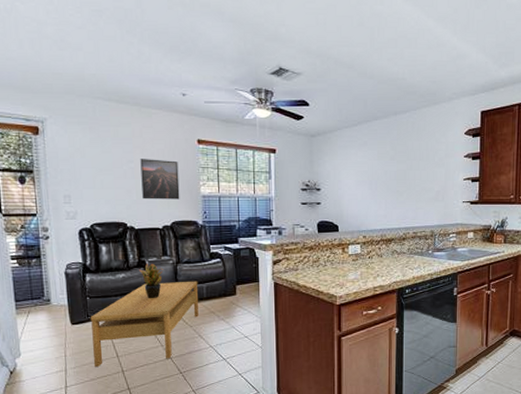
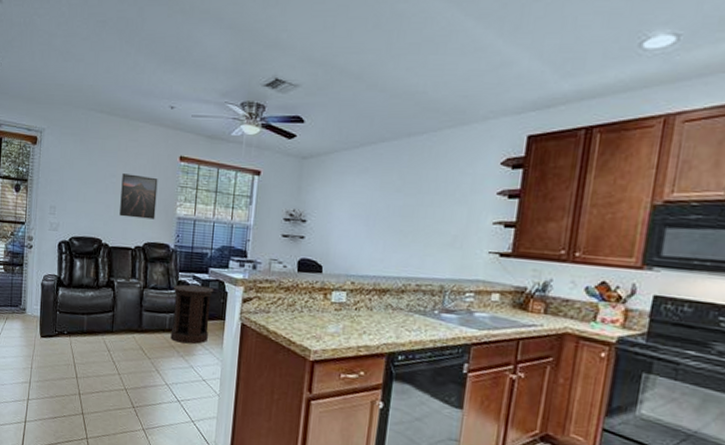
coffee table: present [90,281,199,367] -> none [55,305,162,390]
potted plant: present [139,263,163,299] -> none [107,284,130,323]
side table: none [206,255,245,308] -> present [170,284,213,344]

